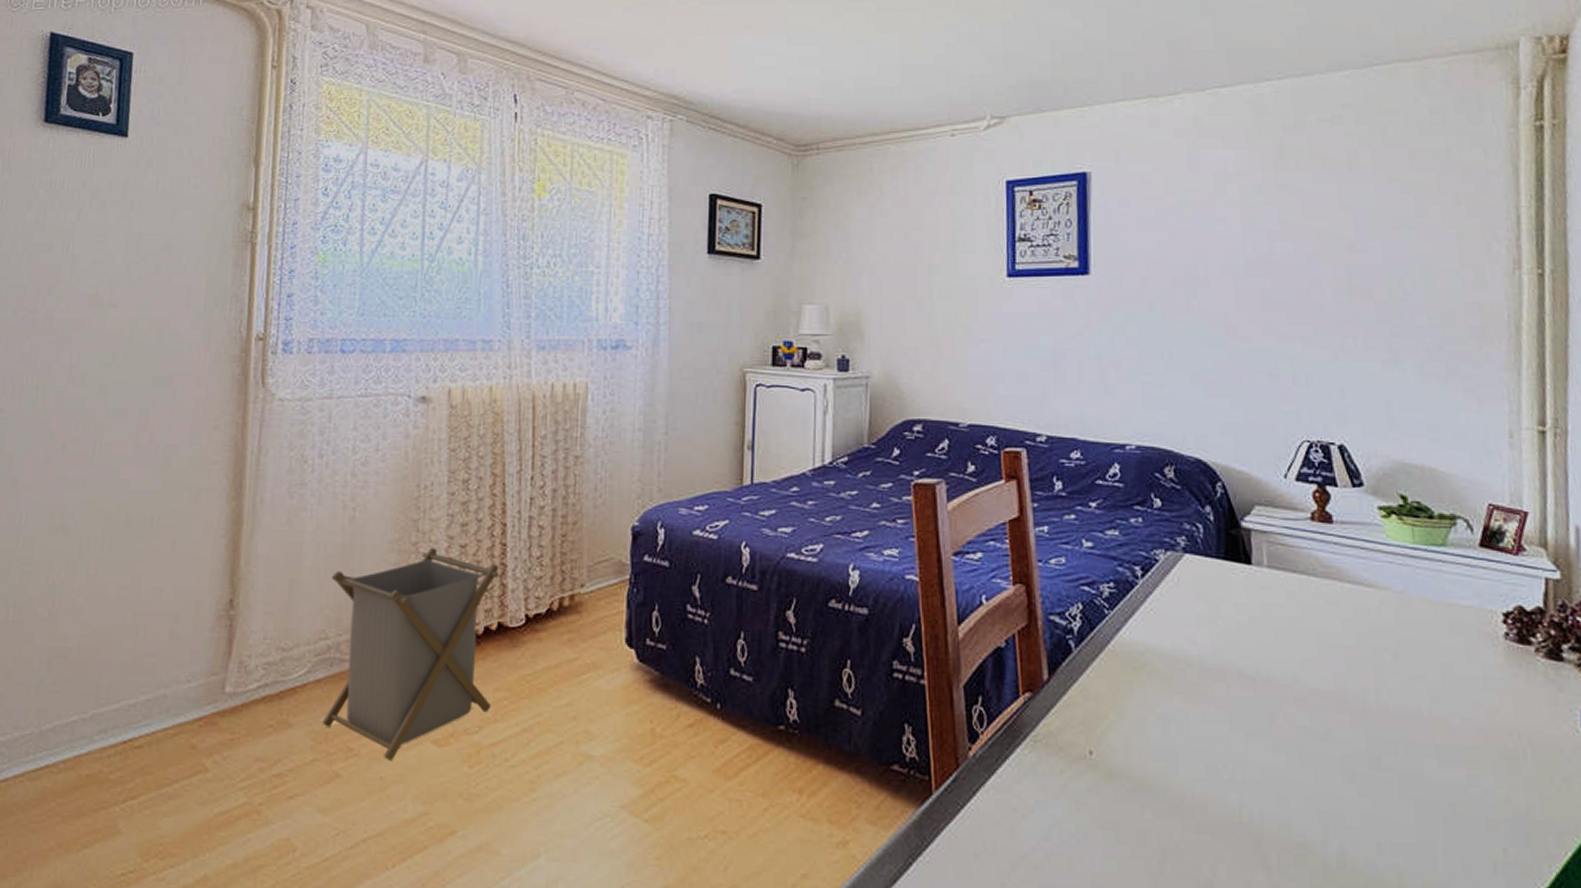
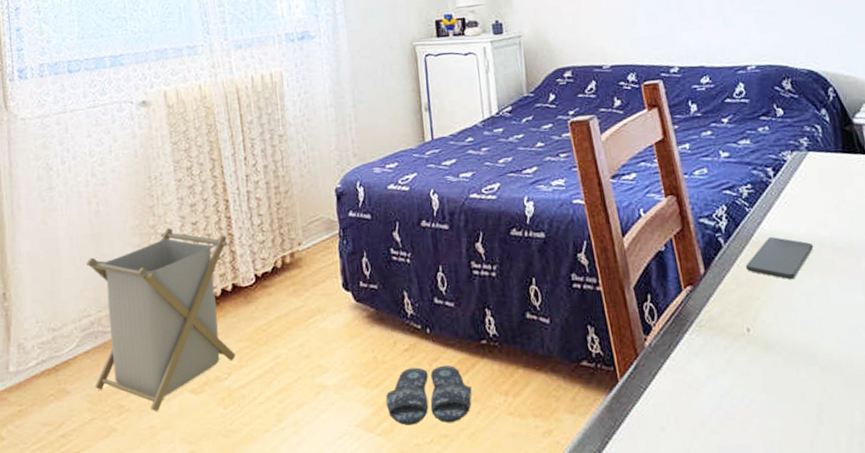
slippers: none [659,747,761,817] -> present [386,365,472,426]
smartphone: none [1096,647,1179,700] -> present [745,237,814,280]

